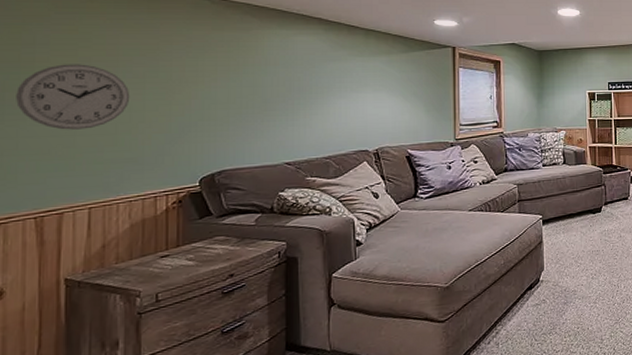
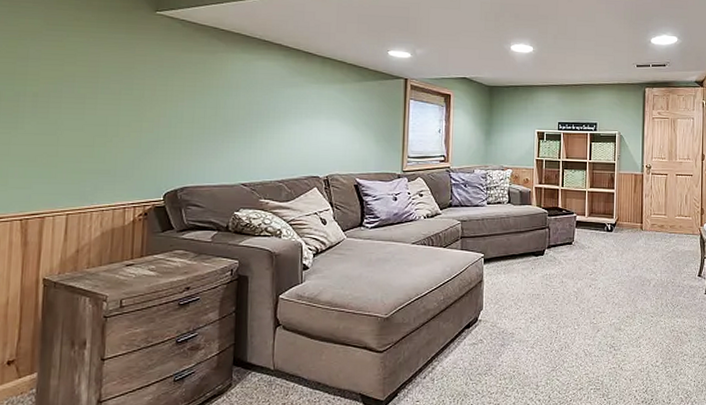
wall clock: present [16,64,130,130] -> none [10,78,107,140]

